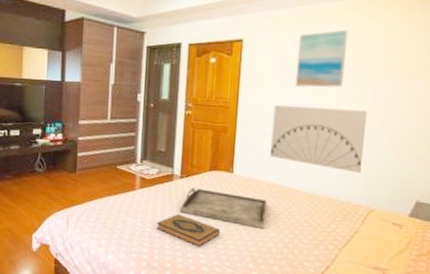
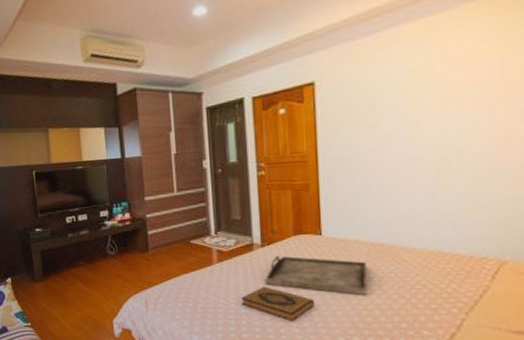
wall art: present [270,105,368,173] -> none [361,143,484,220]
wall art: present [295,29,349,88] -> none [382,49,446,127]

